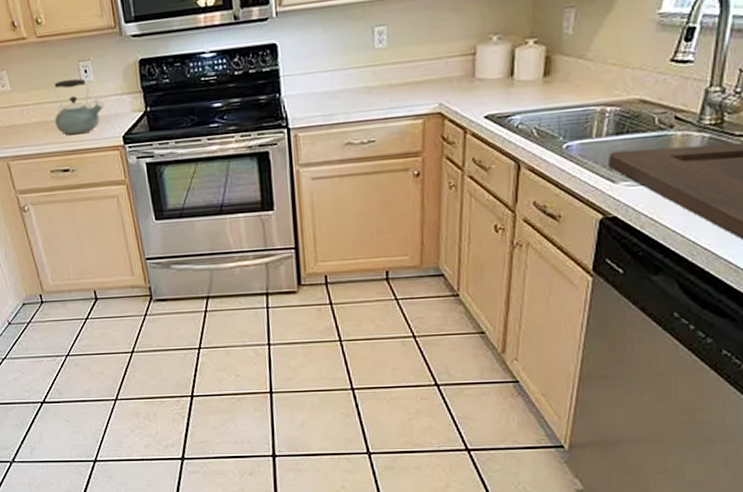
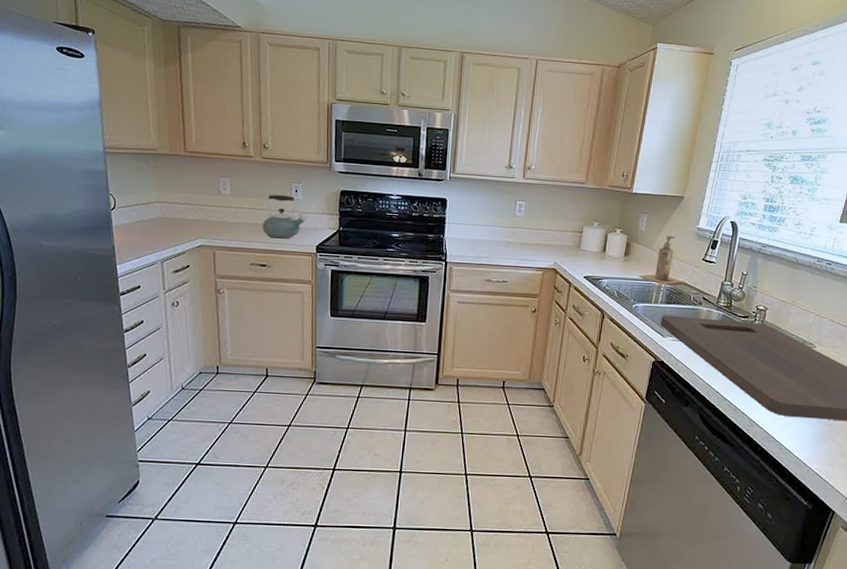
soap dispenser: none [569,32,644,109] -> present [639,235,685,286]

